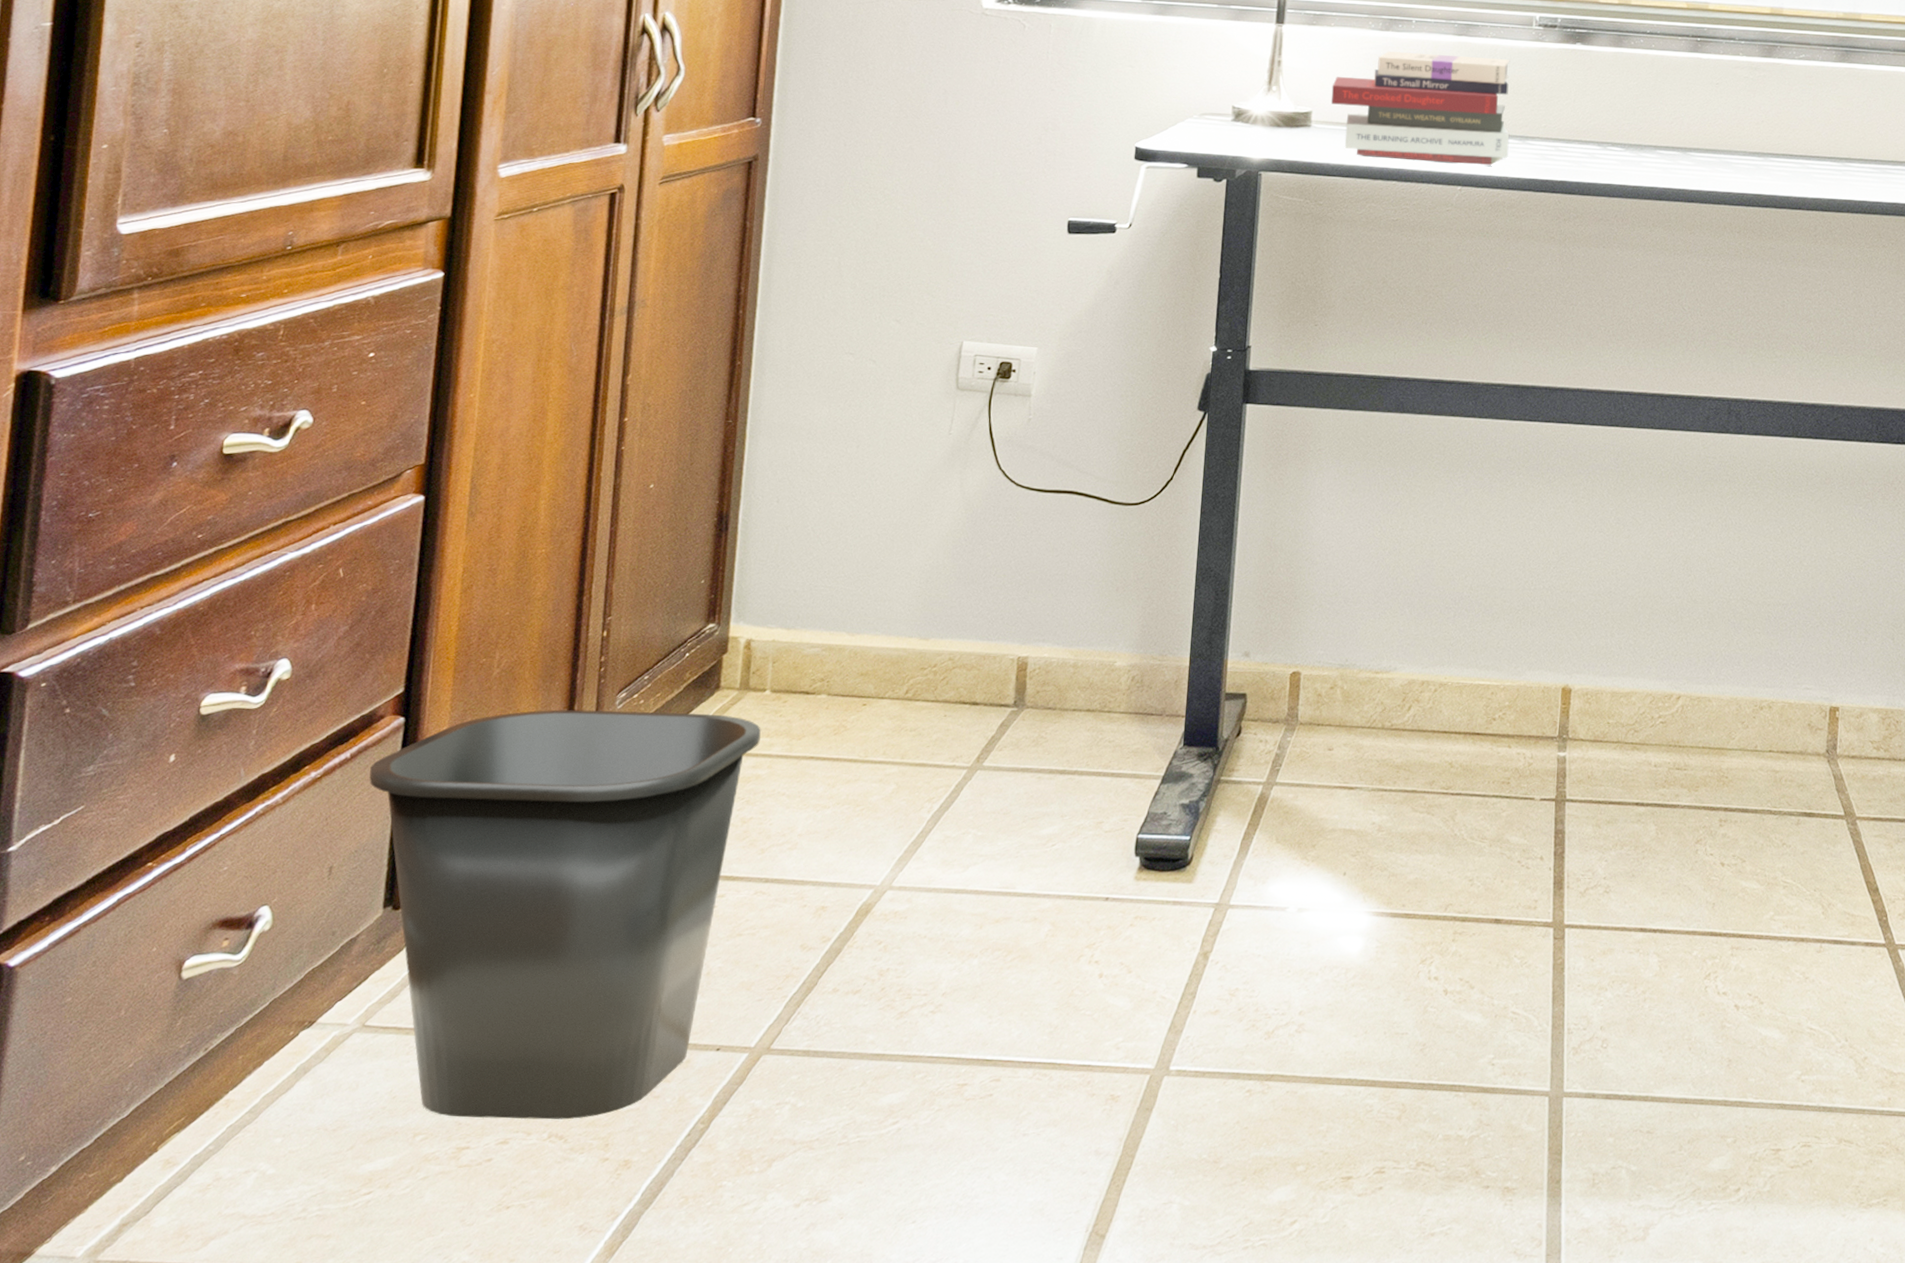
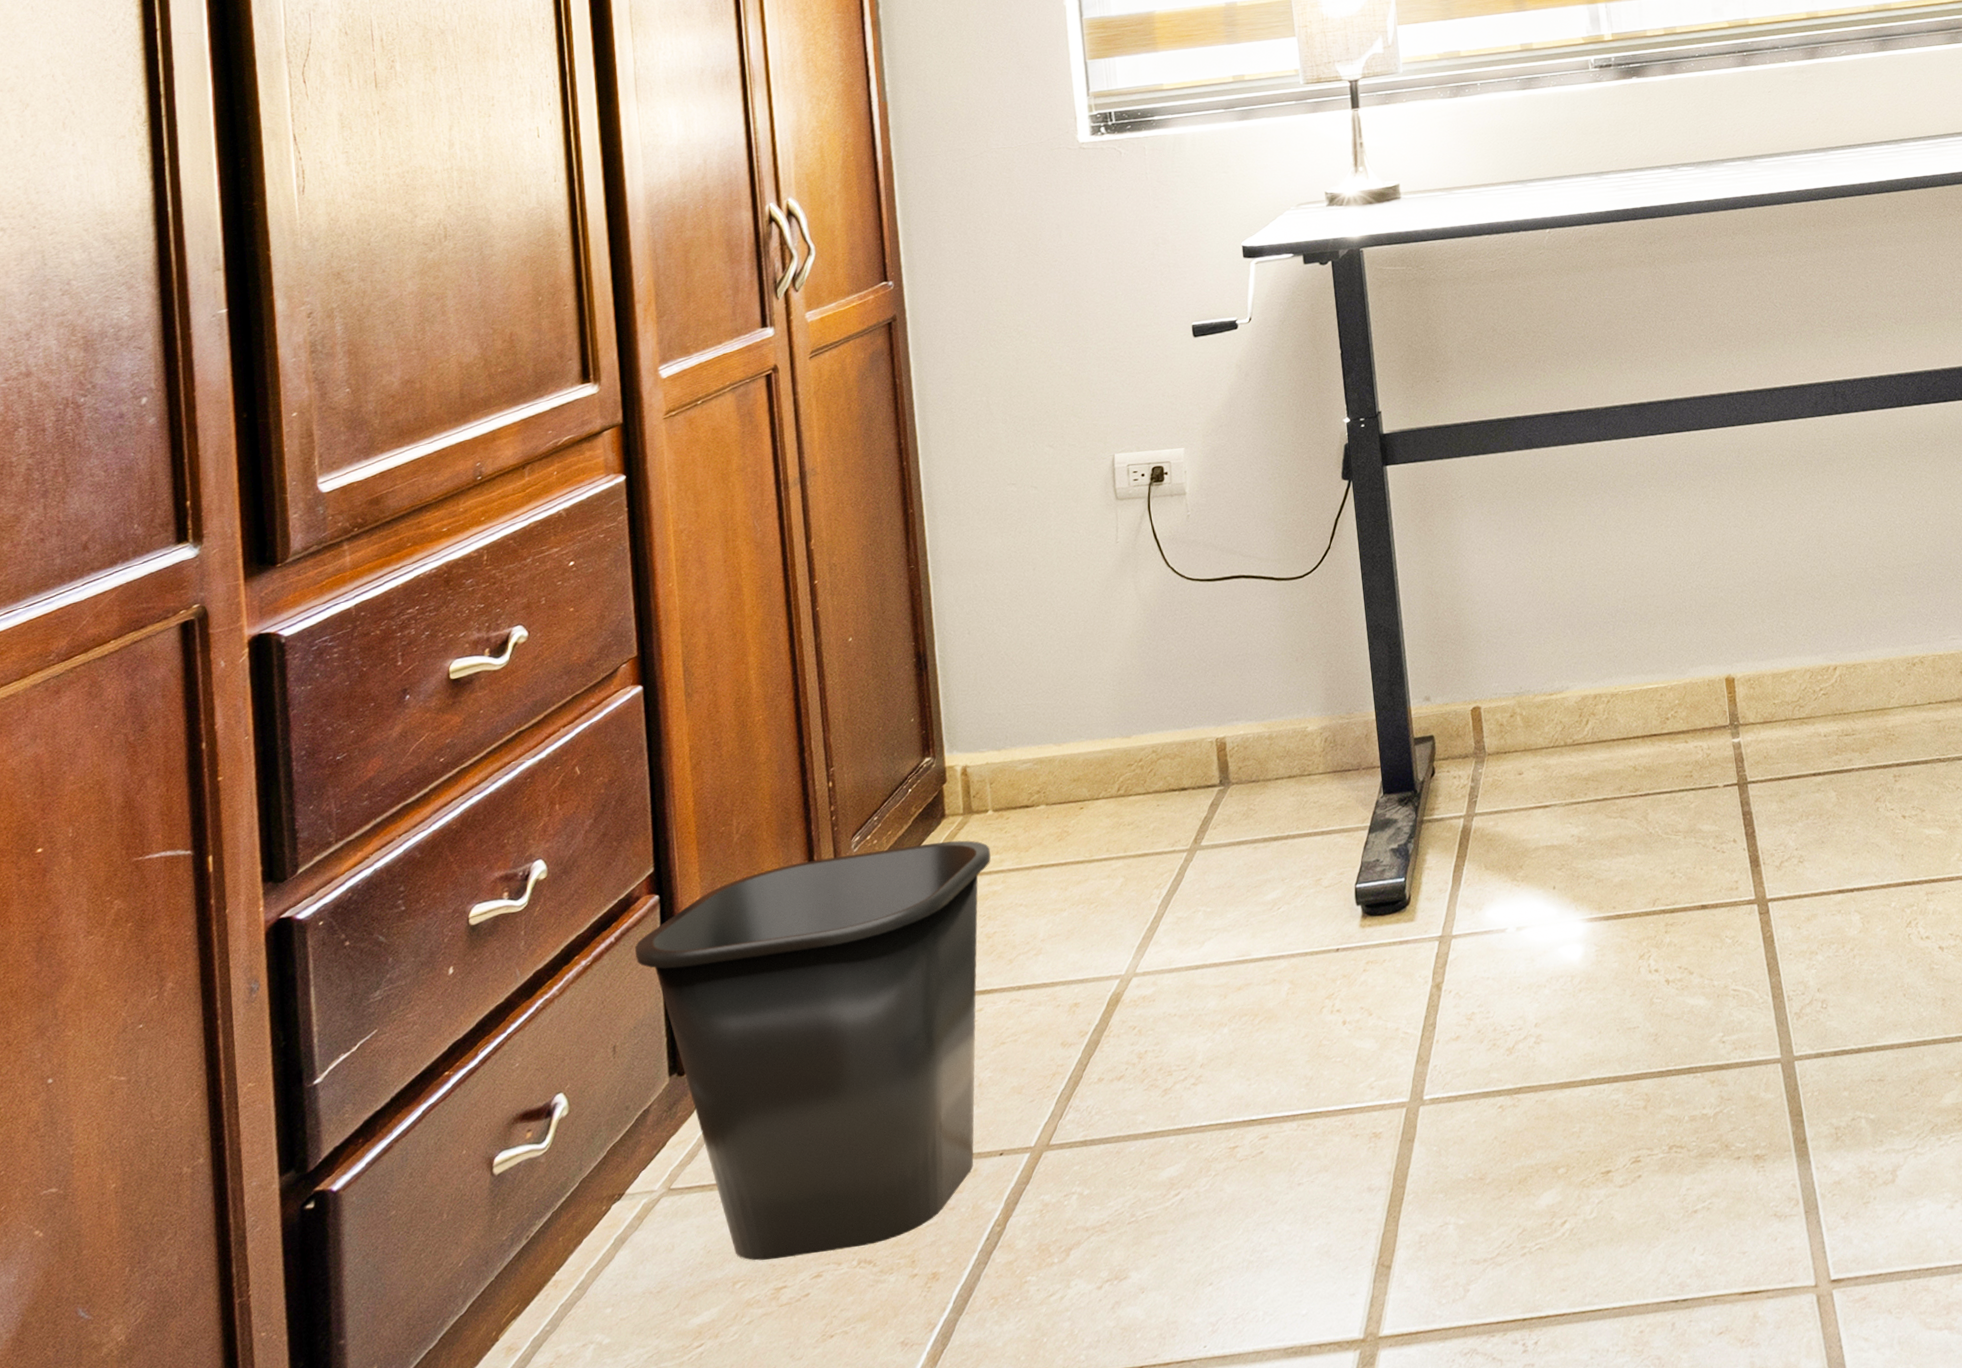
books: present [1330,50,1510,166] -> none [1413,104,1588,217]

